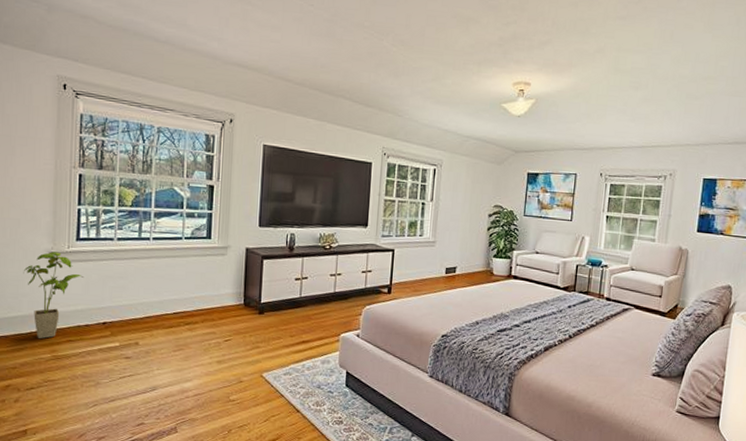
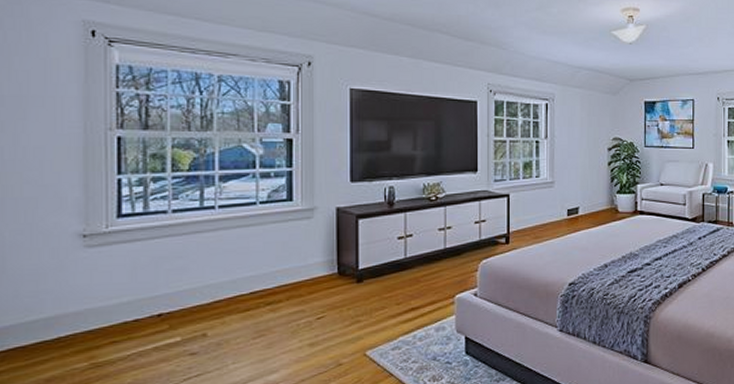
house plant: present [23,251,84,339] -> none [45,234,130,345]

